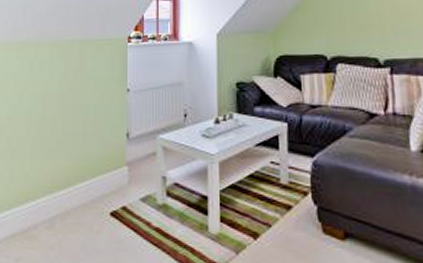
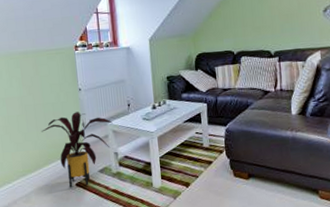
house plant: none [77,118,164,218] -> present [41,112,113,188]

